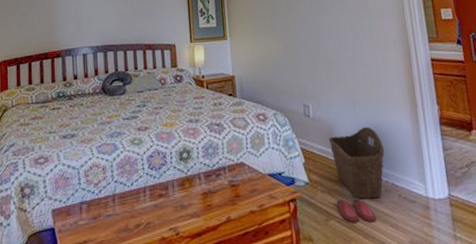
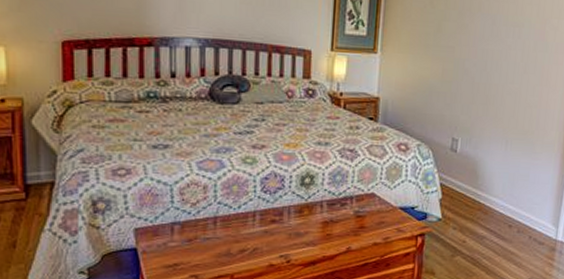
wicker basket: present [328,126,385,199] -> none [471,167,527,238]
slippers: present [336,198,377,223] -> none [466,236,503,260]

